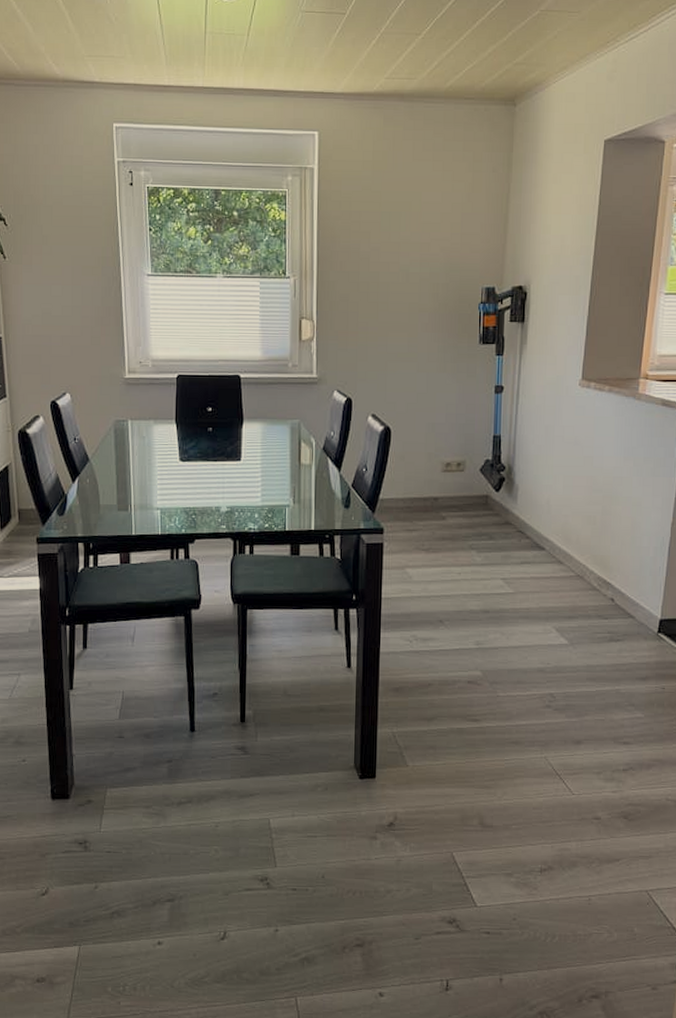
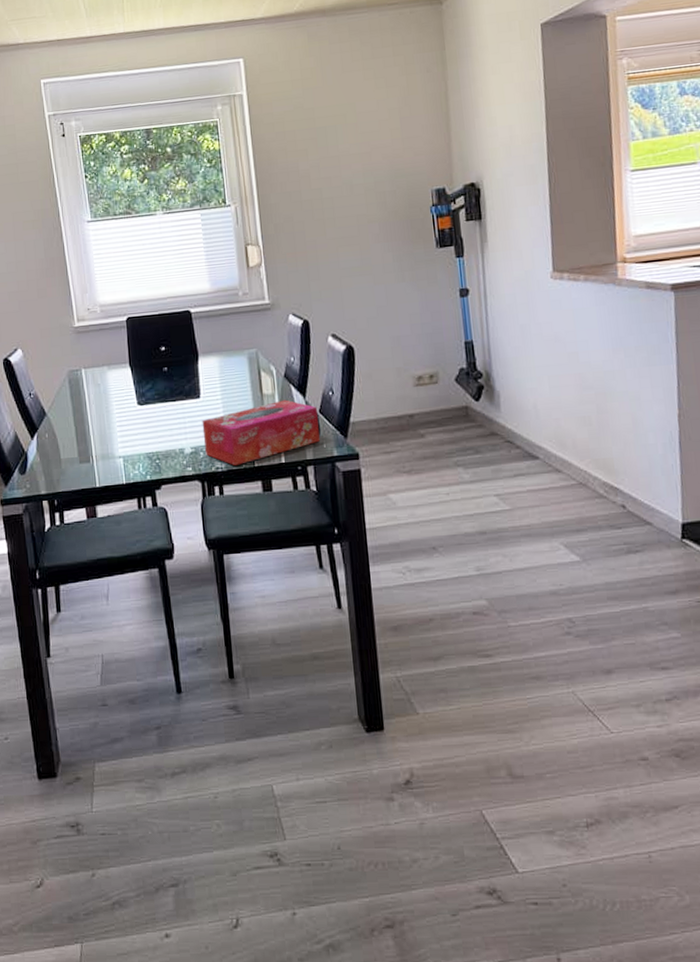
tissue box: none [239,471,351,528] -> present [202,399,320,465]

